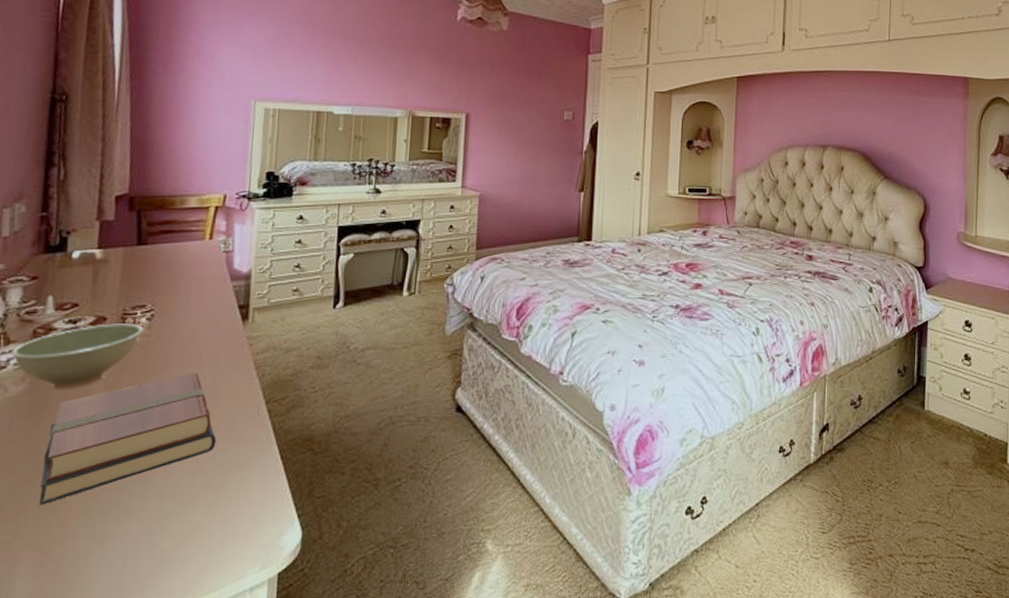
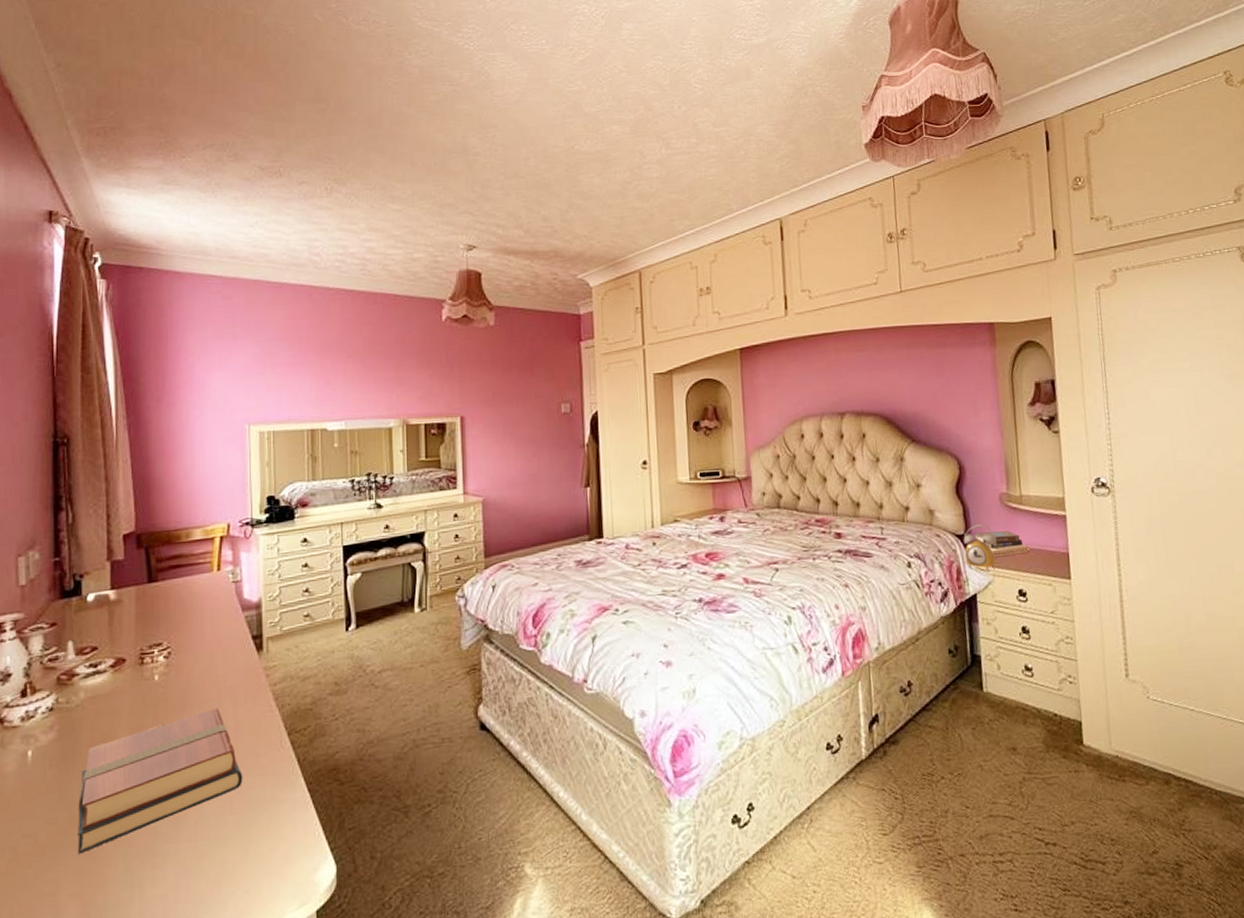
bowl: present [11,323,143,389] -> none [38,663,162,735]
alarm clock: none [921,258,951,301] -> present [963,524,997,570]
books: none [931,265,978,290] -> present [974,531,1030,558]

